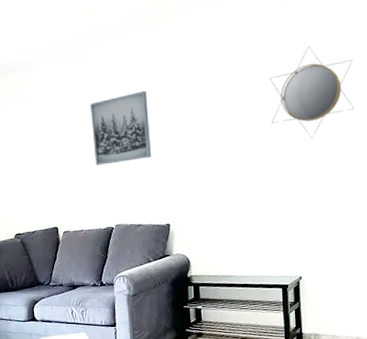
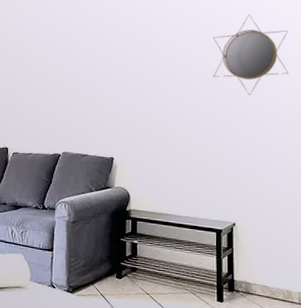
wall art: present [90,90,152,166] -> none [49,34,103,96]

